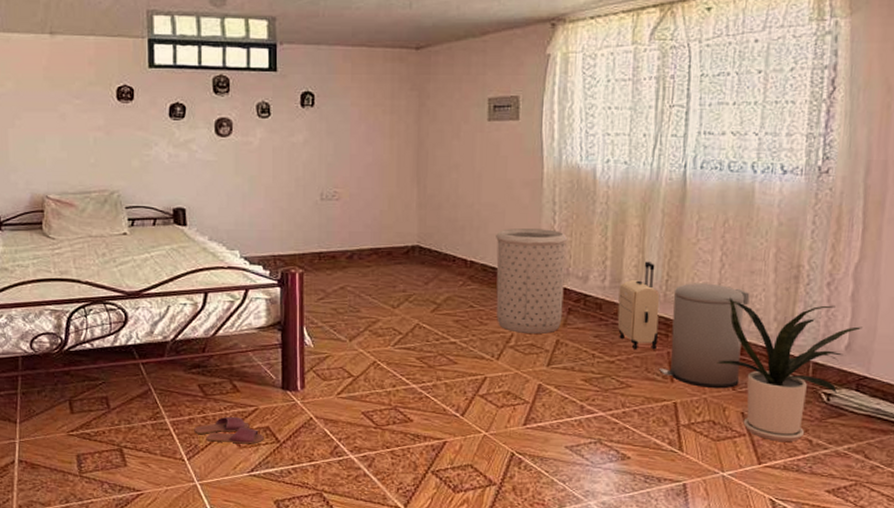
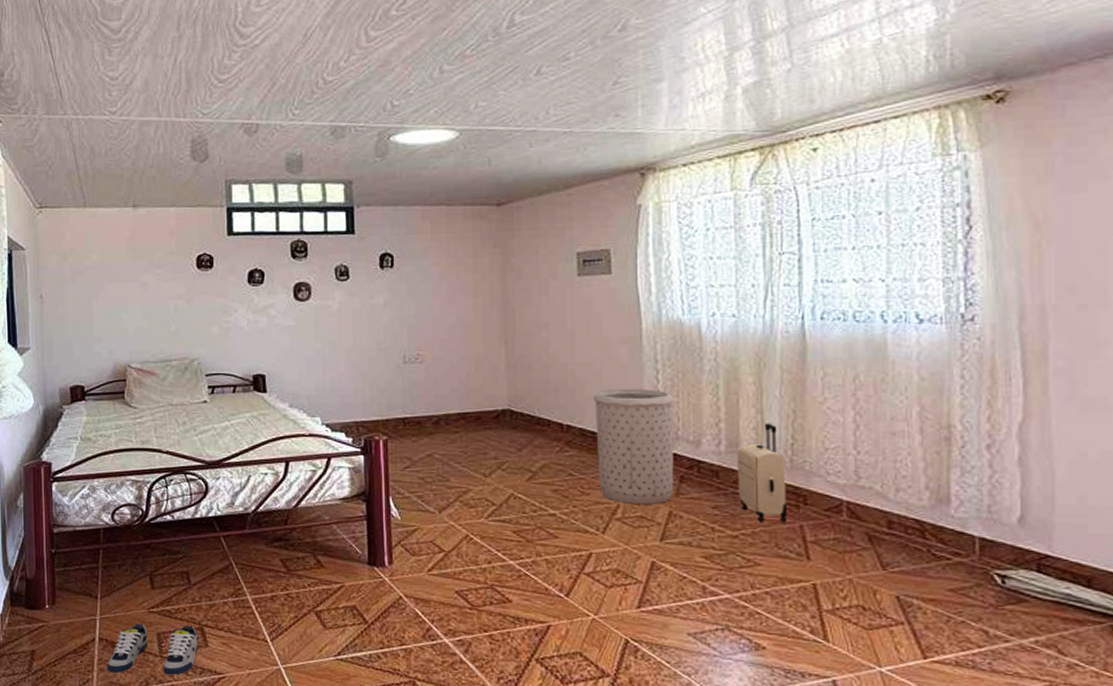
shoe: none [26,446,118,493] -> present [107,623,199,676]
slippers: present [194,416,264,444] -> none [277,594,351,625]
pedal bin: present [658,283,750,389] -> none [790,446,893,568]
house plant: present [715,296,863,441] -> none [859,461,1037,632]

